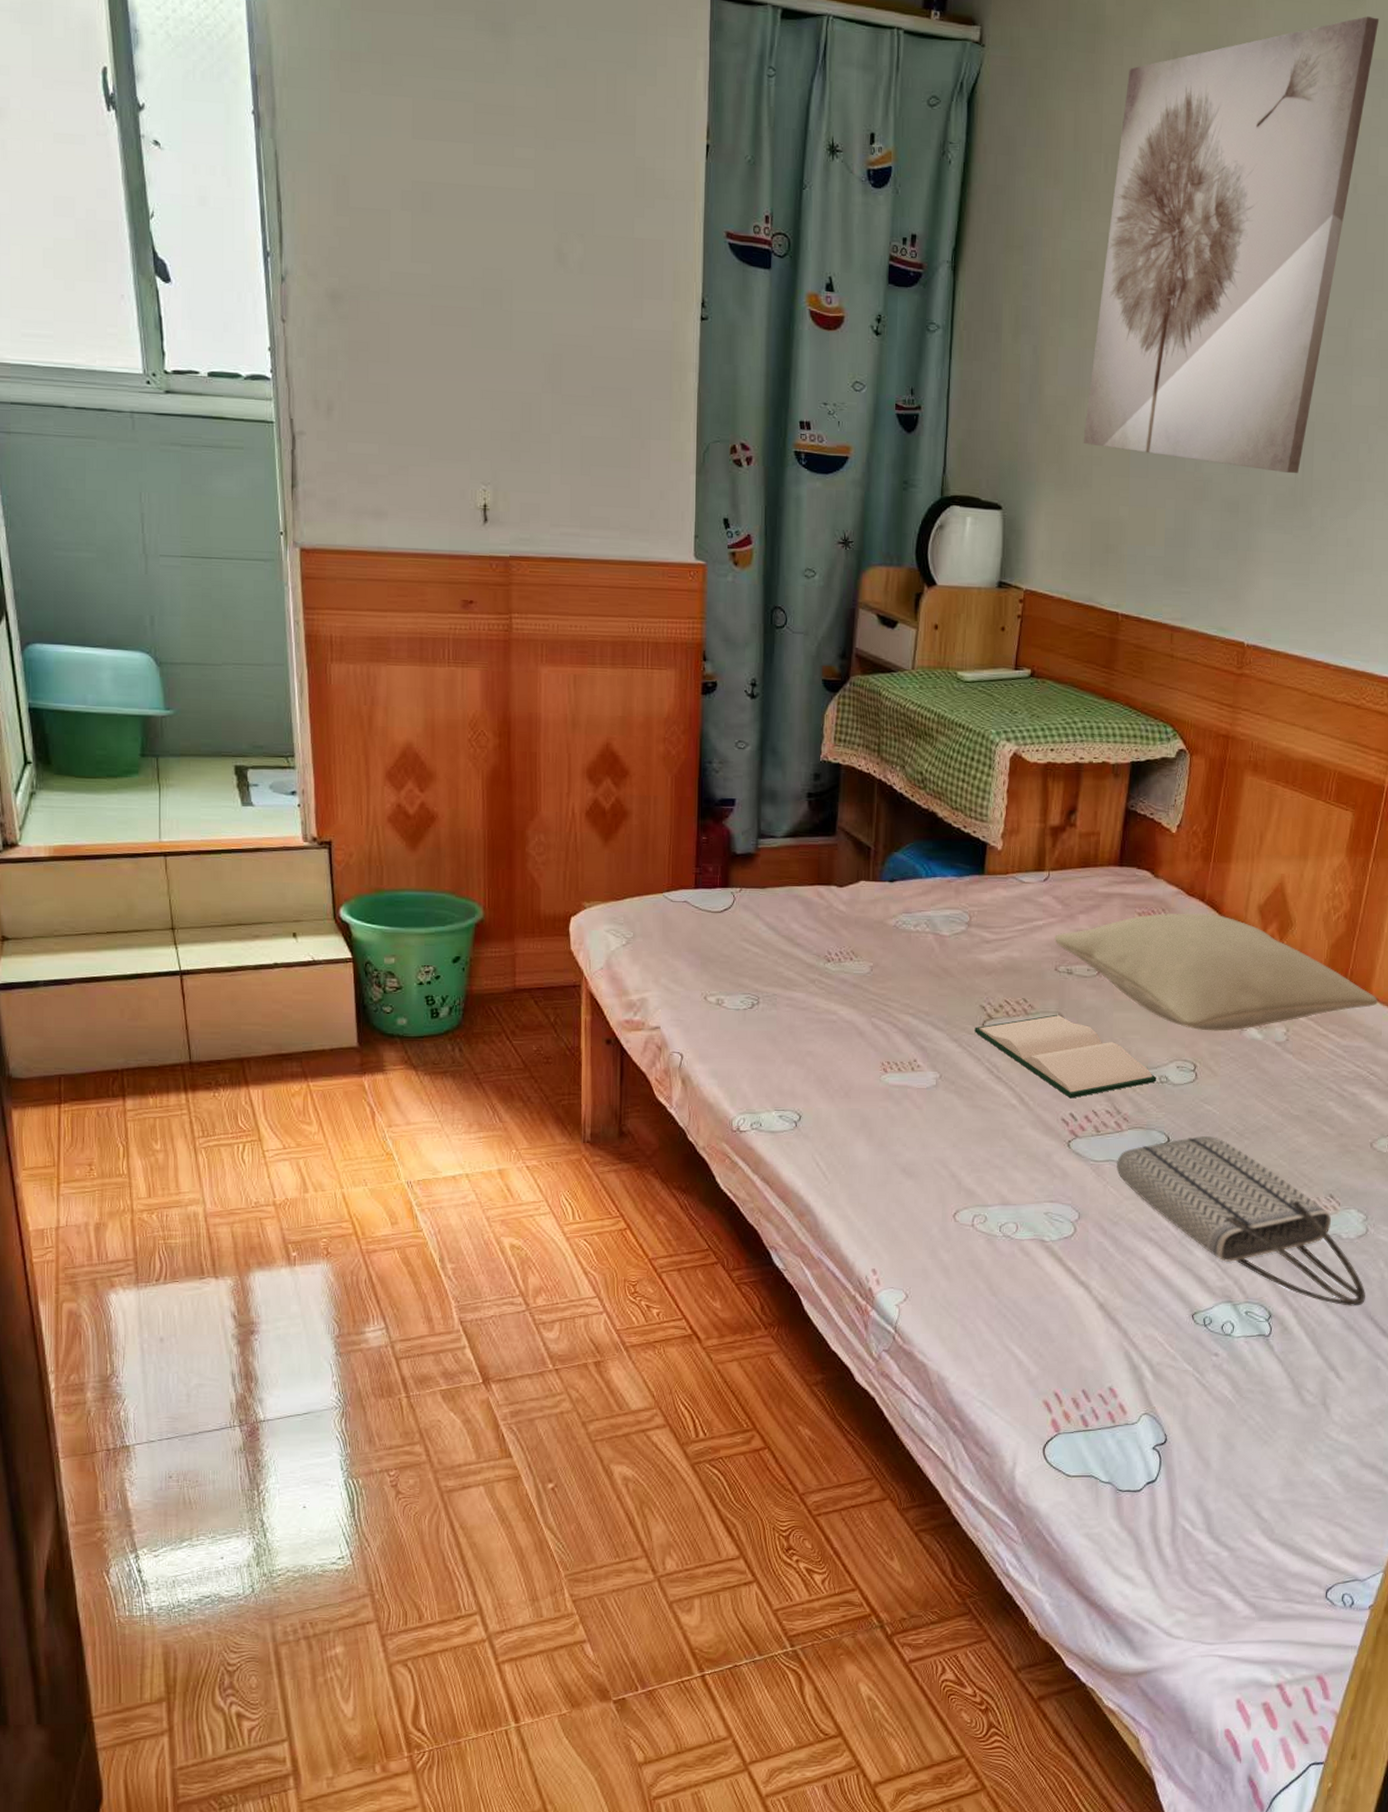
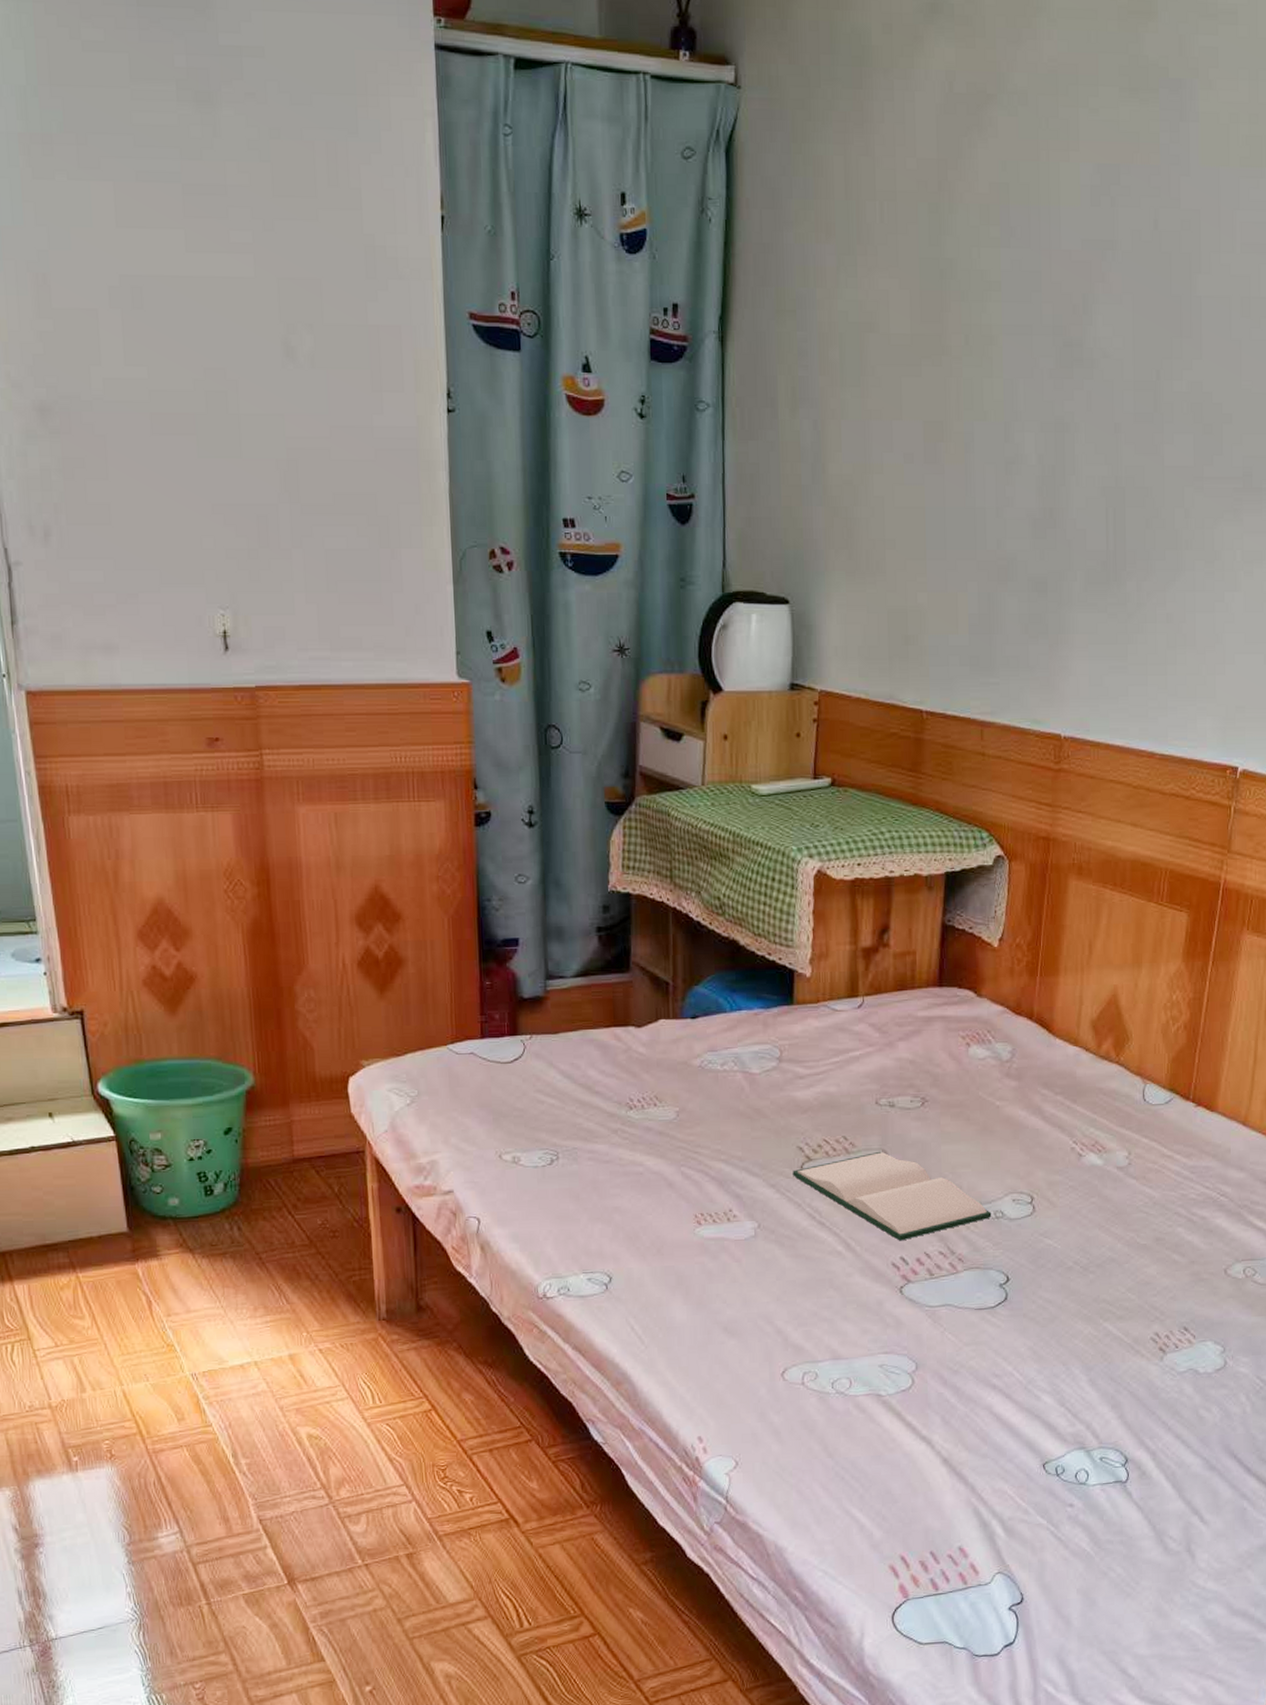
pillow: present [1055,912,1379,1031] -> none [873,1032,1226,1160]
wall art: present [1083,16,1380,473] -> none [873,31,1173,545]
tote bag: present [1117,1136,1365,1306] -> none [954,1272,1227,1445]

